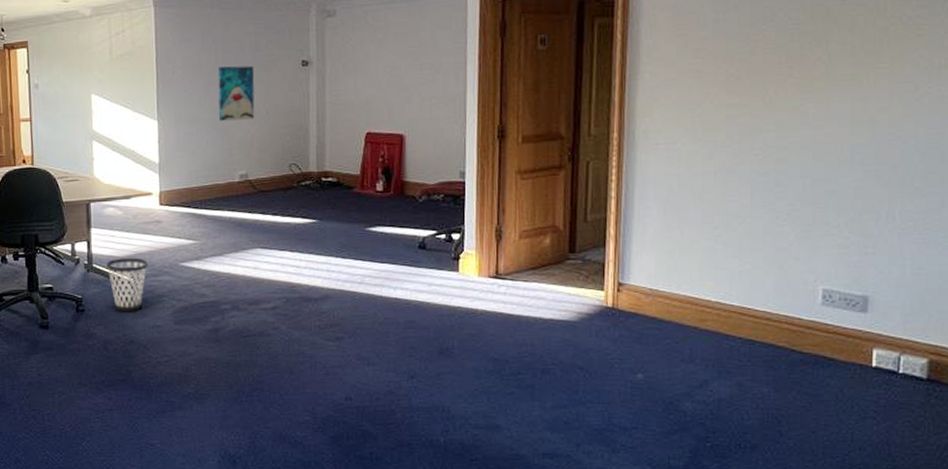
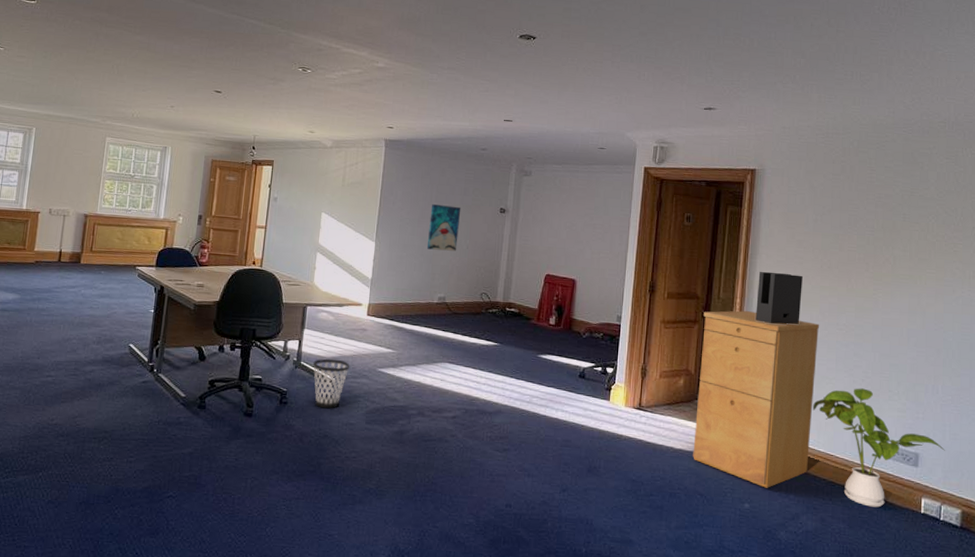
filing cabinet: none [567,146,727,354] -> present [693,310,820,488]
file holder: none [640,93,701,159] -> present [756,271,803,325]
house plant: none [722,224,905,365] -> present [813,388,945,508]

